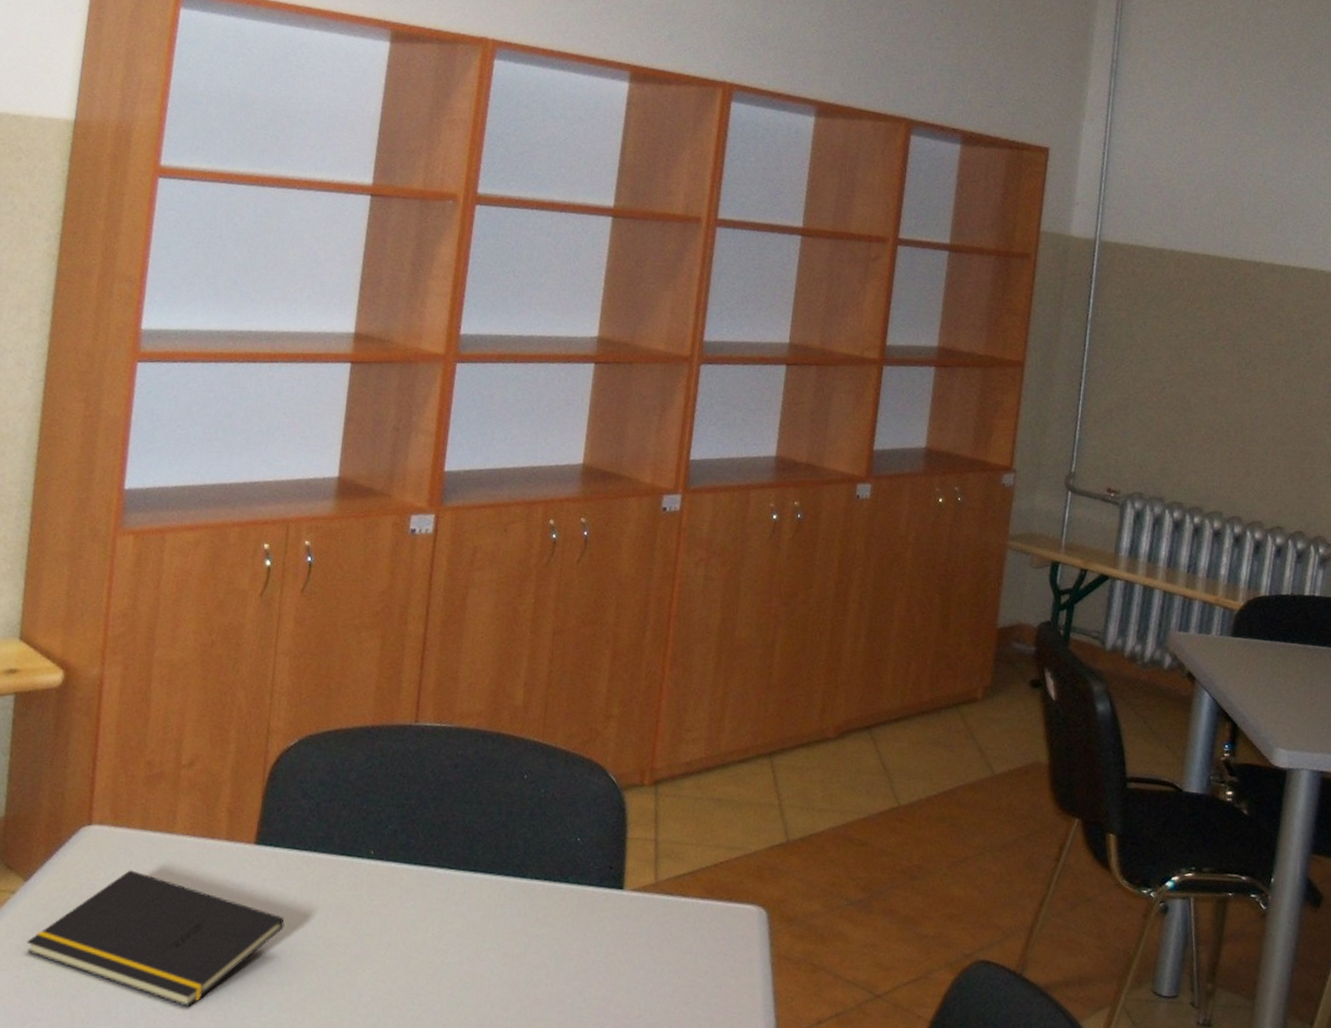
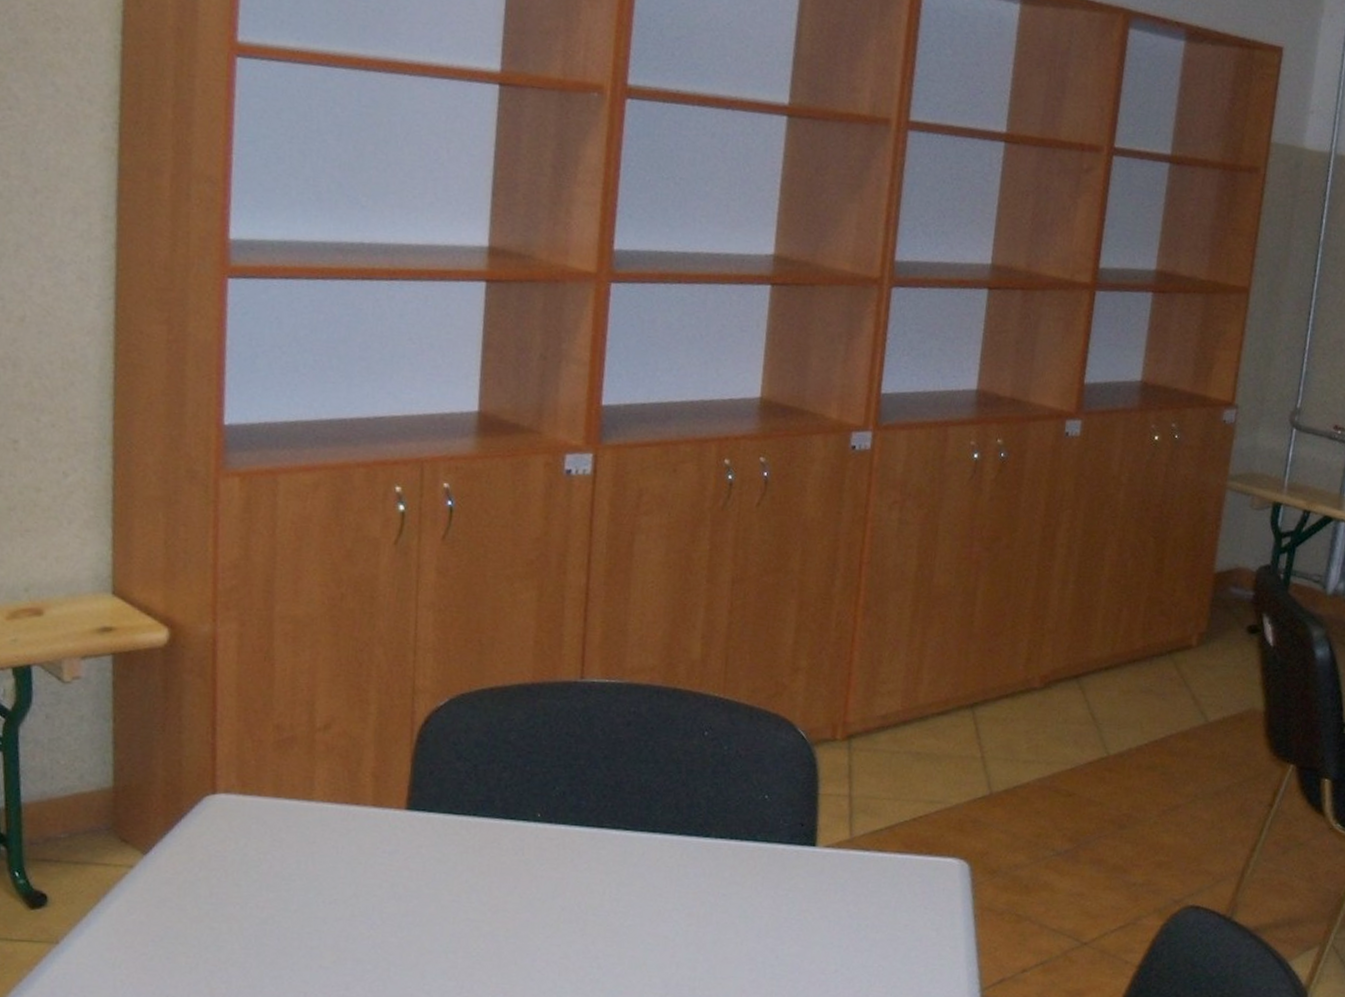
notepad: present [27,870,285,1008] -> none [152,840,445,979]

